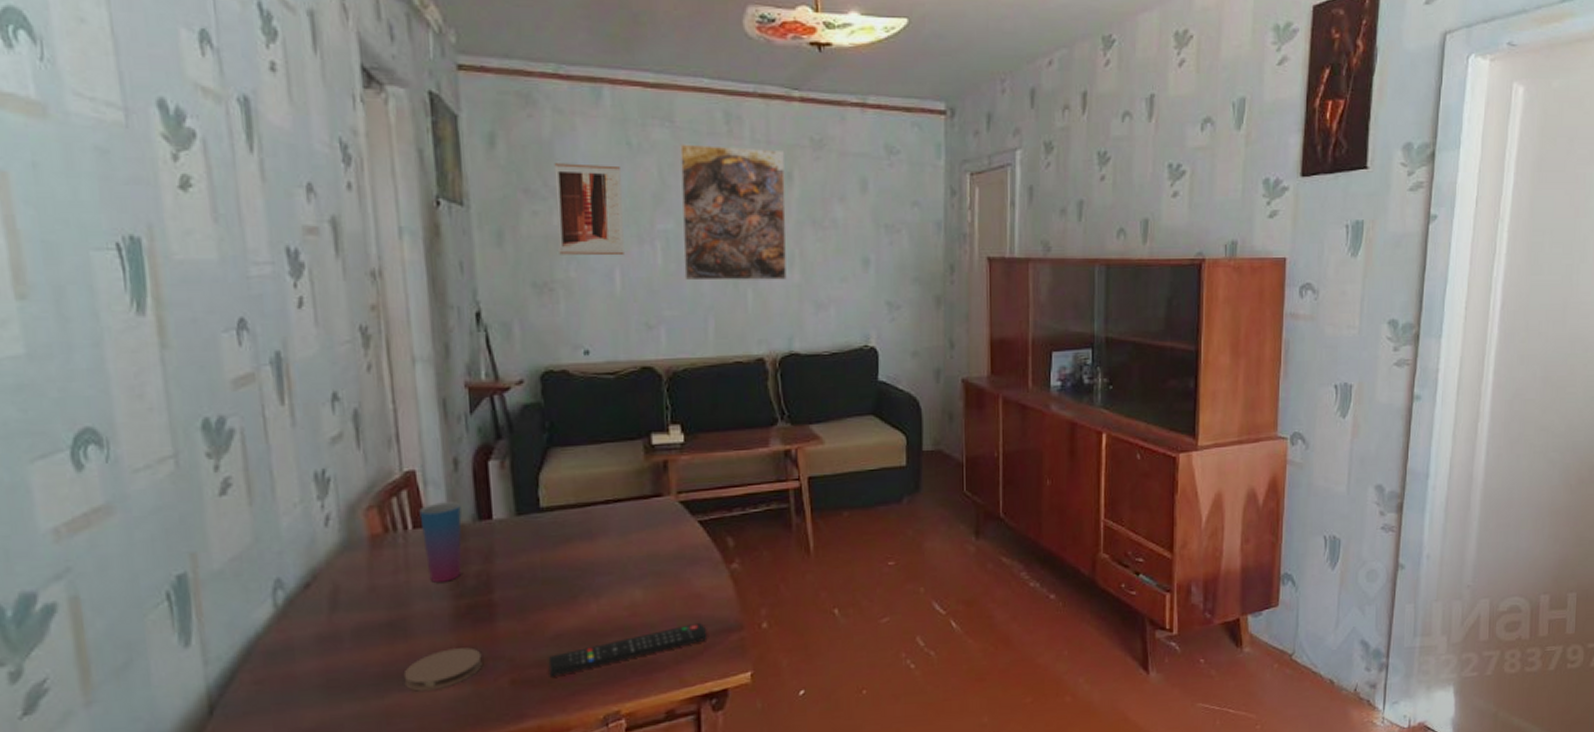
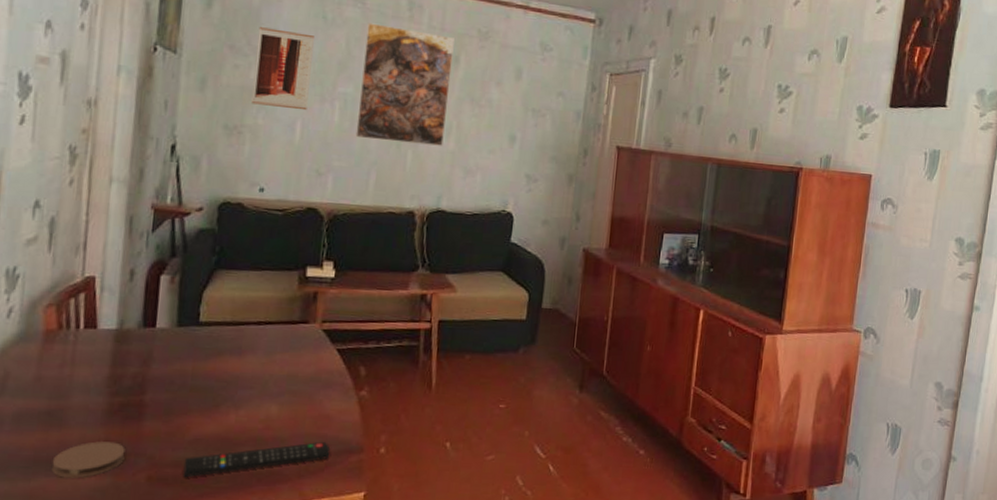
cup: present [419,502,462,582] -> none [91,307,130,380]

